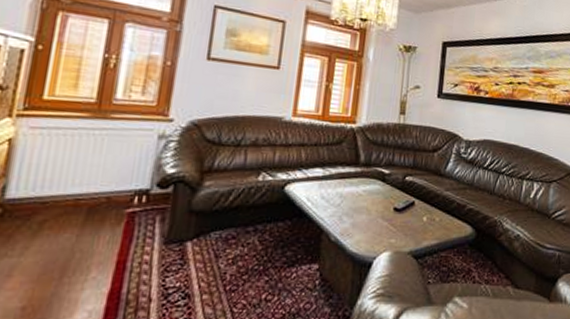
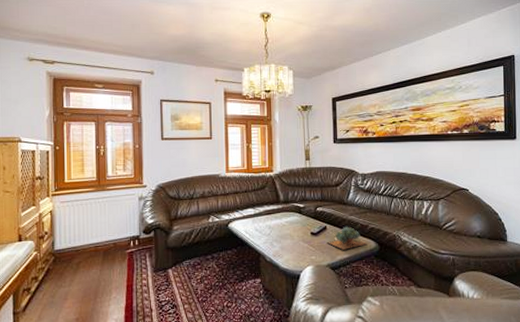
succulent plant: none [412,204,462,234] -> present [327,226,367,250]

